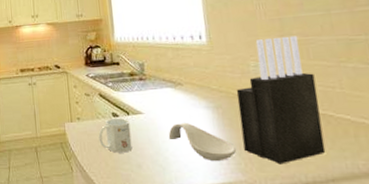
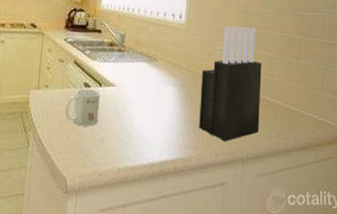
spoon rest: present [168,122,237,162] -> none [135,97,193,138]

